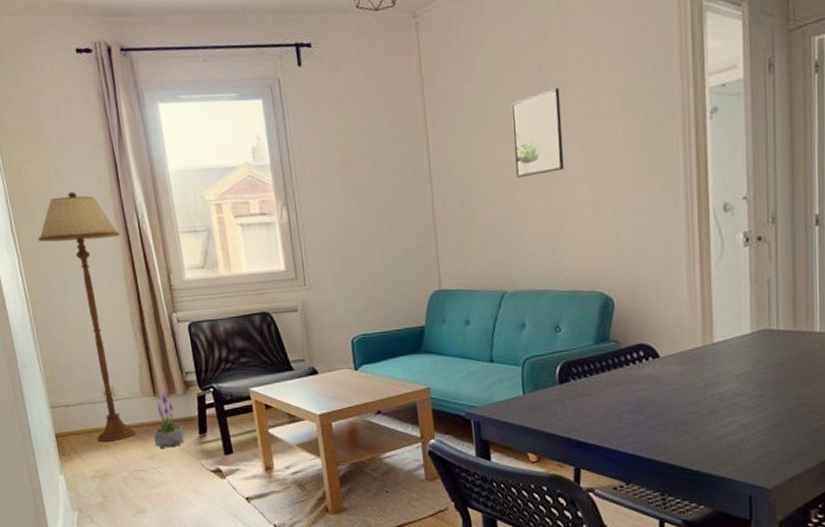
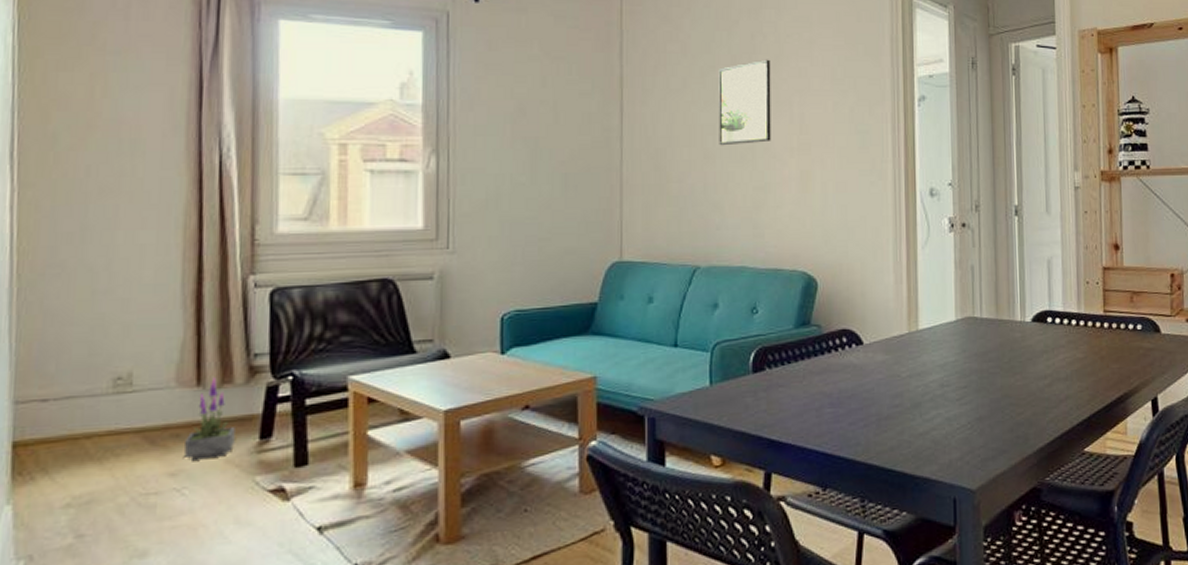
floor lamp: present [38,191,135,443] -> none [52,112,188,454]

